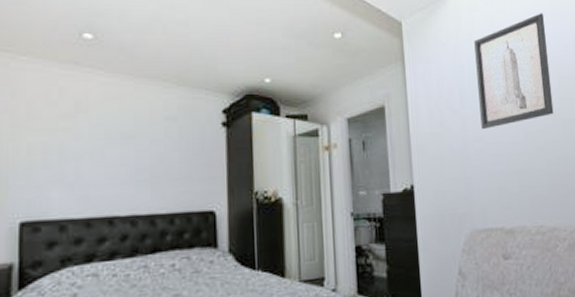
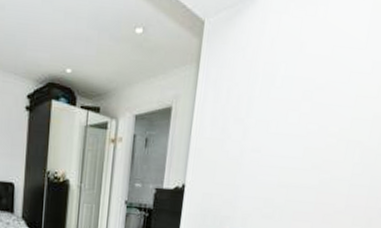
wall art: present [474,13,554,130] -> none [262,21,360,141]

